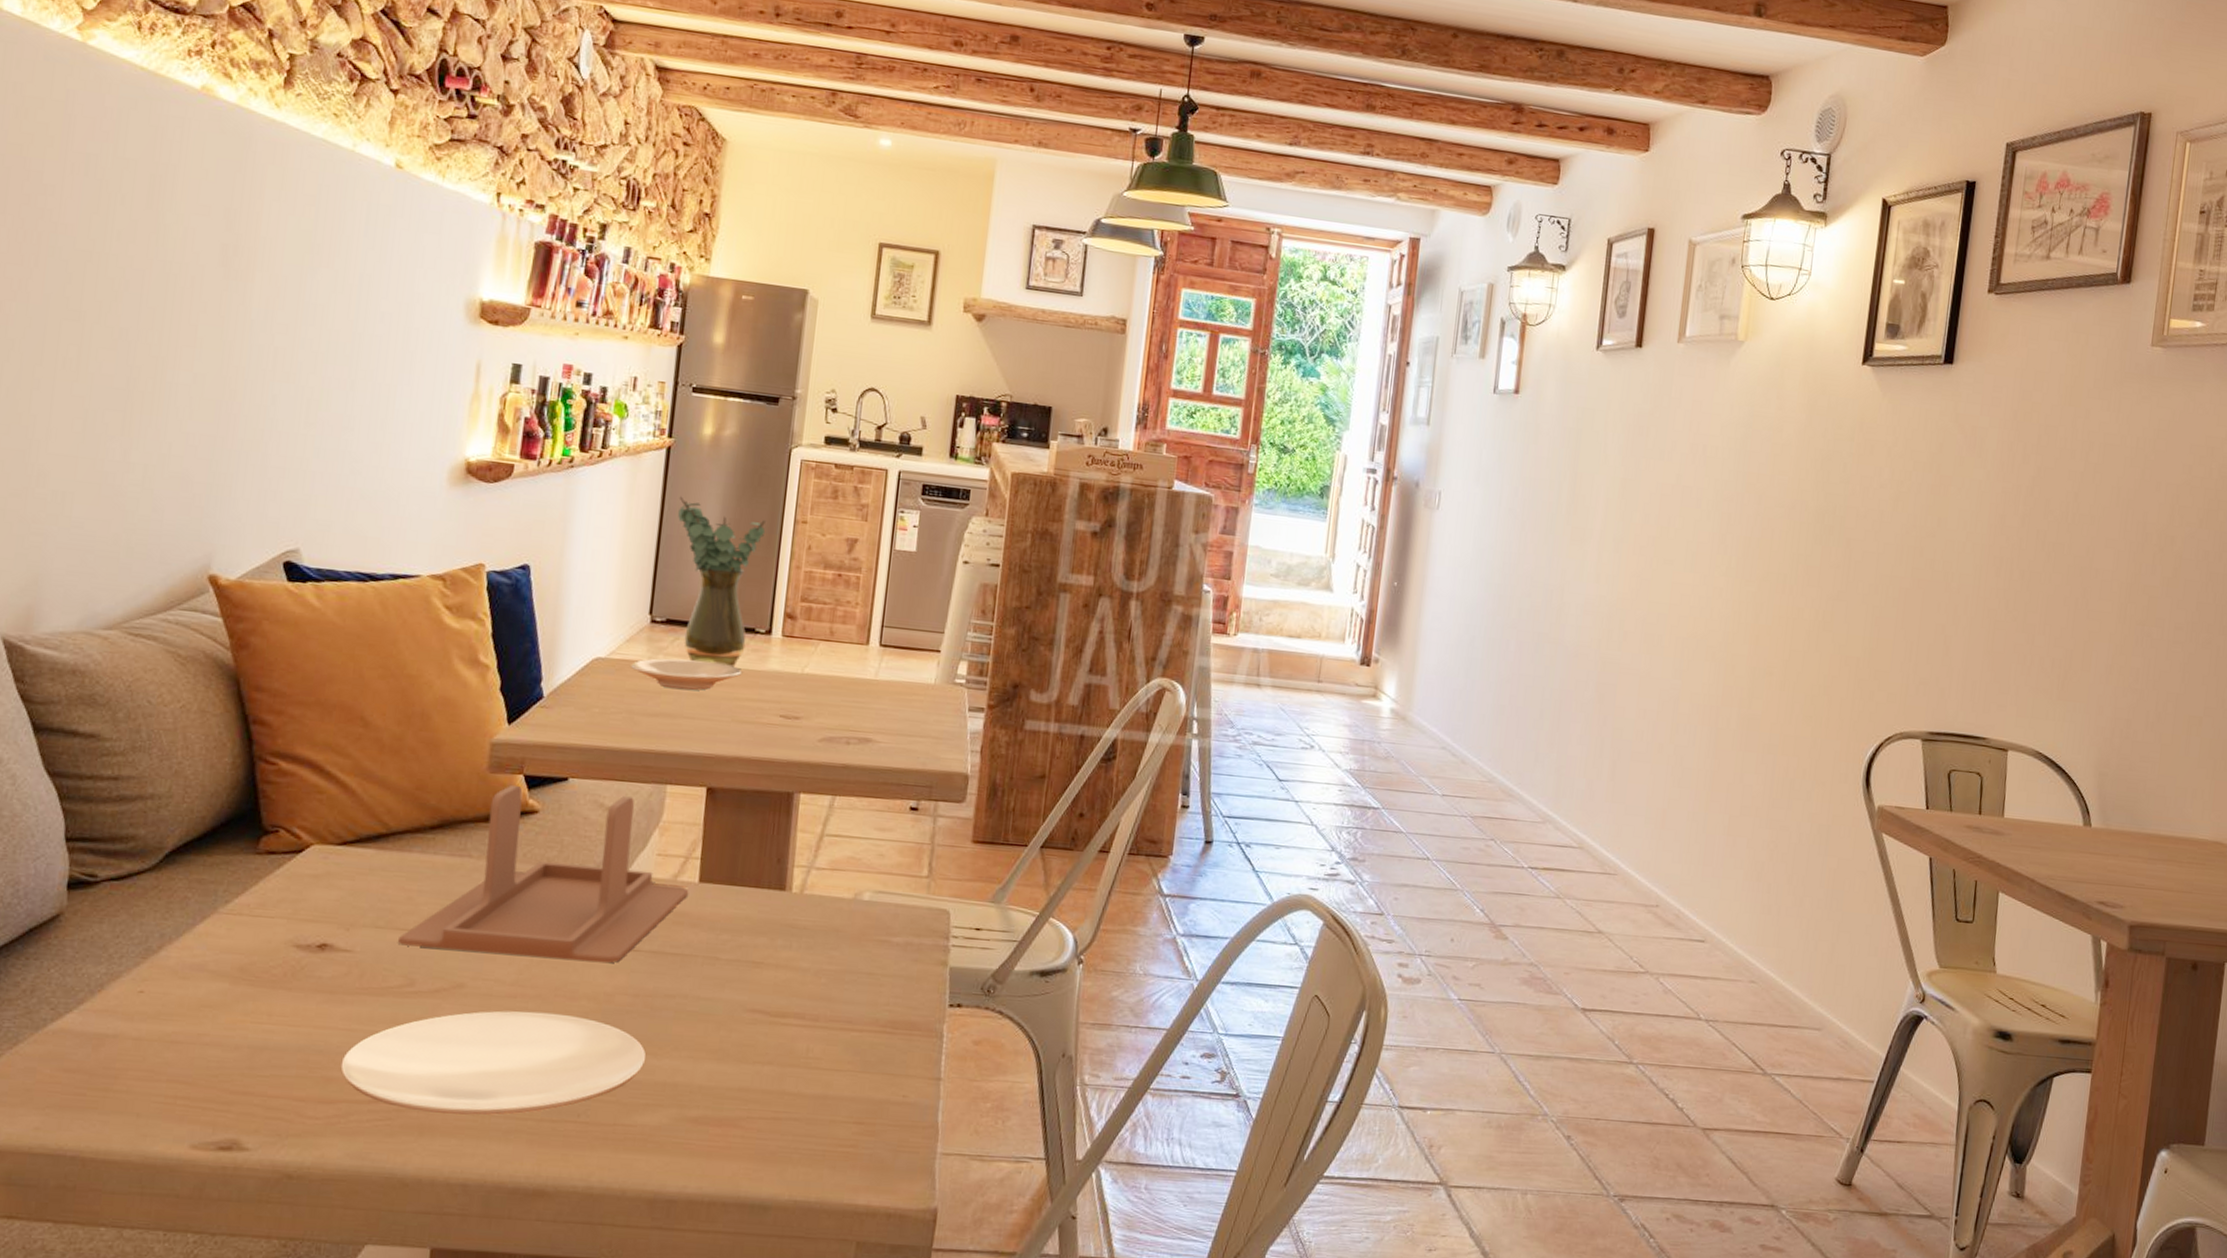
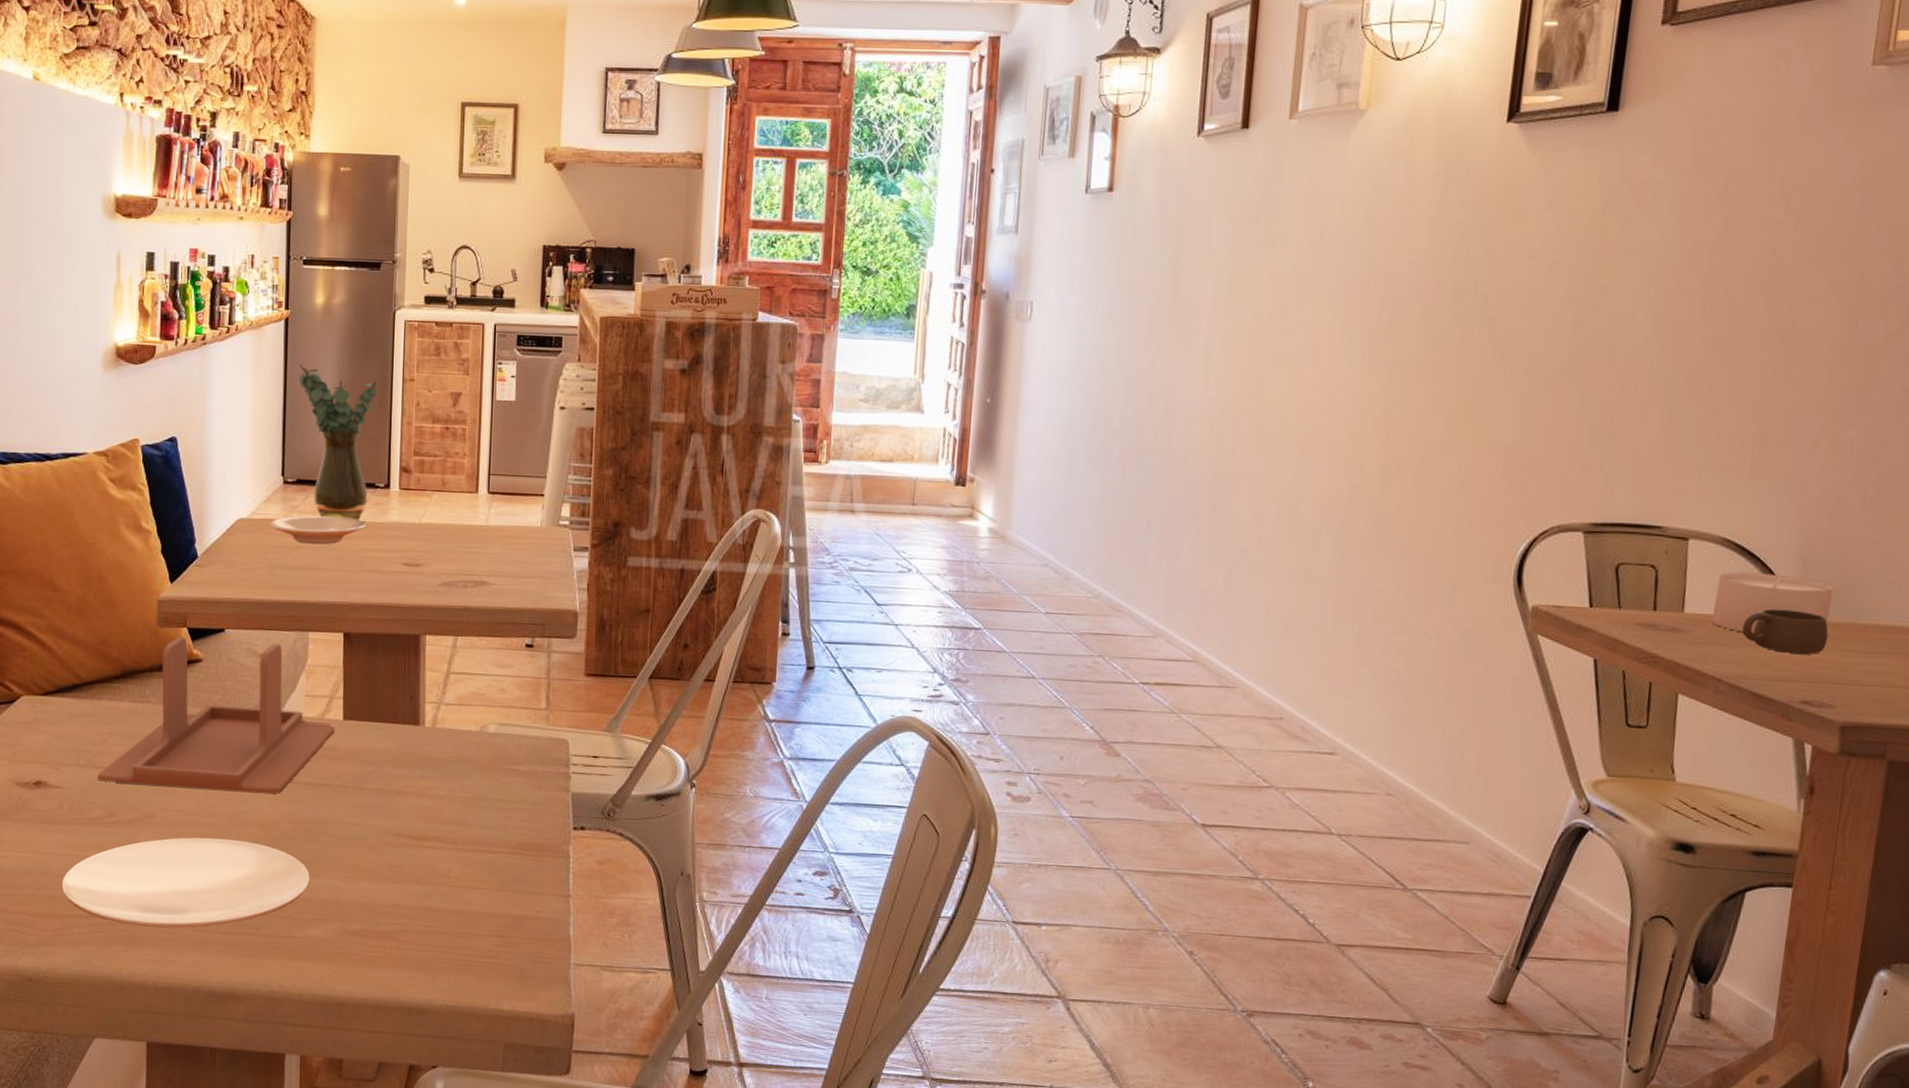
candle: none [2026,782,2124,839] -> present [1711,572,1834,634]
cup: none [2051,816,2120,859] -> present [1742,608,1829,654]

